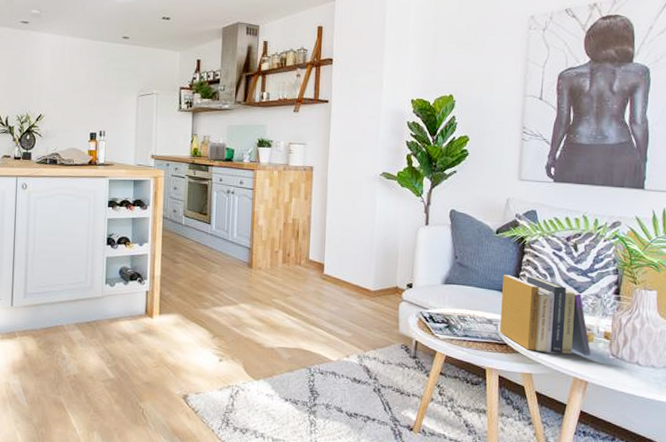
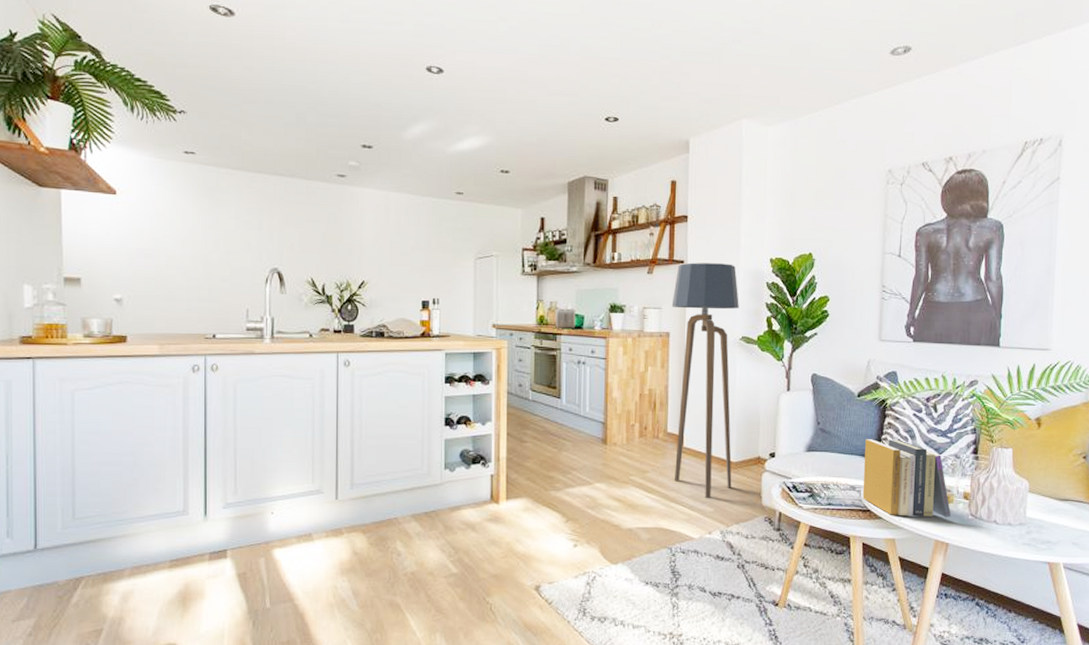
floor lamp: none [315,102,380,323] -> present [671,262,739,498]

